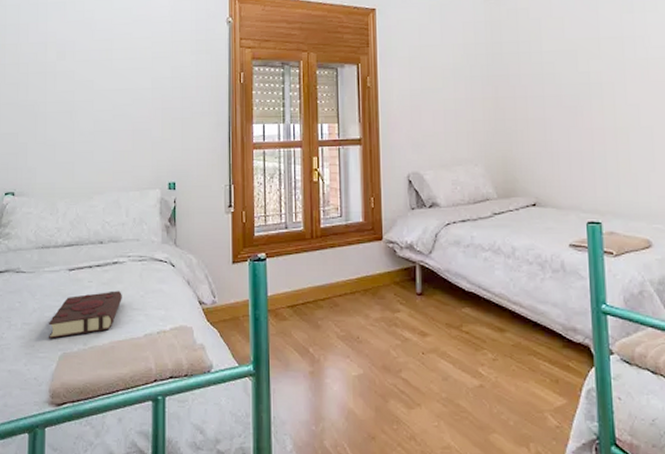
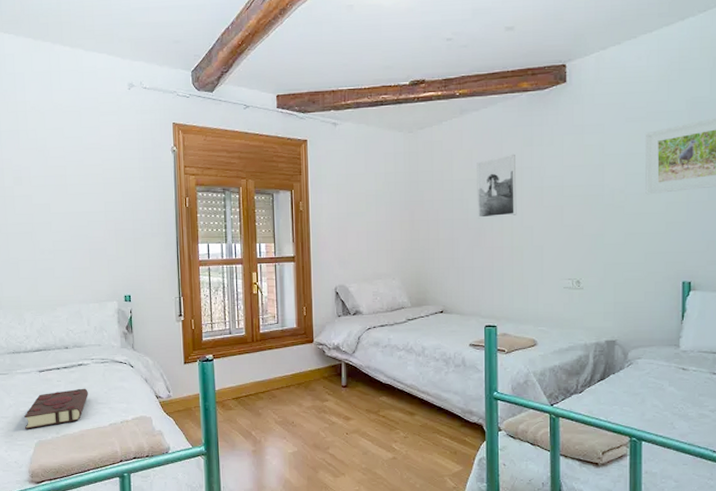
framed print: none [569,21,619,96] -> present [477,154,517,219]

